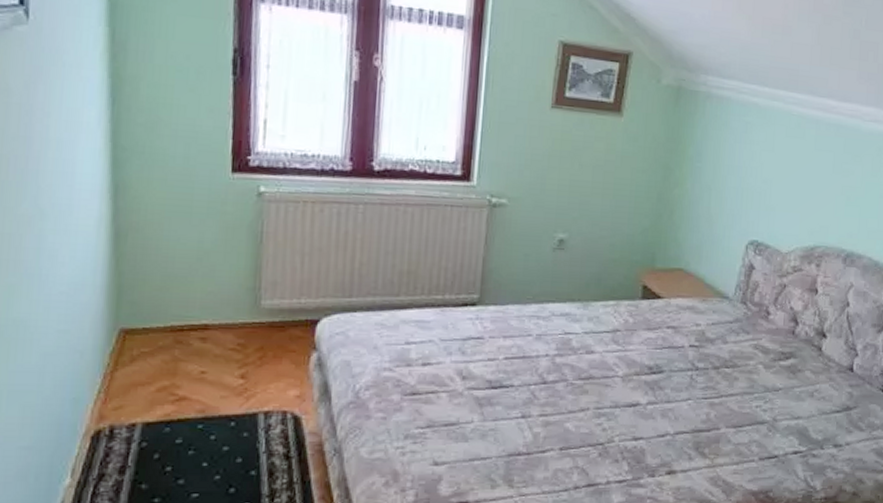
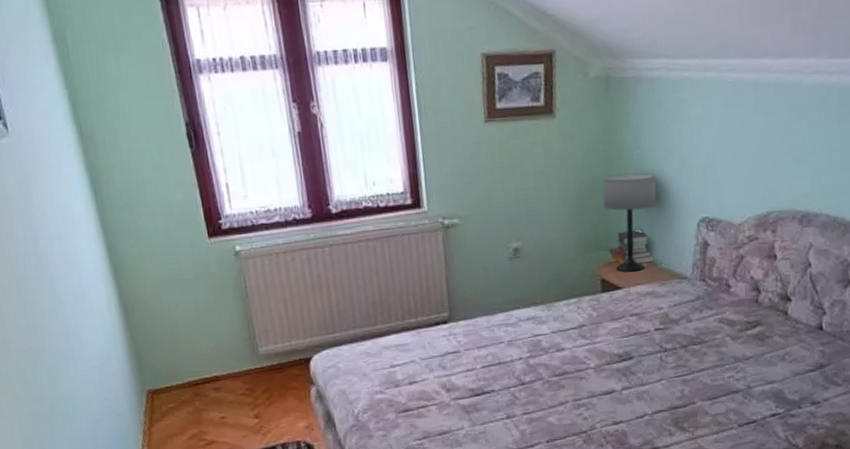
books: none [655,241,699,277] -> present [608,230,655,265]
table lamp: none [656,183,713,283] -> present [603,173,657,272]

